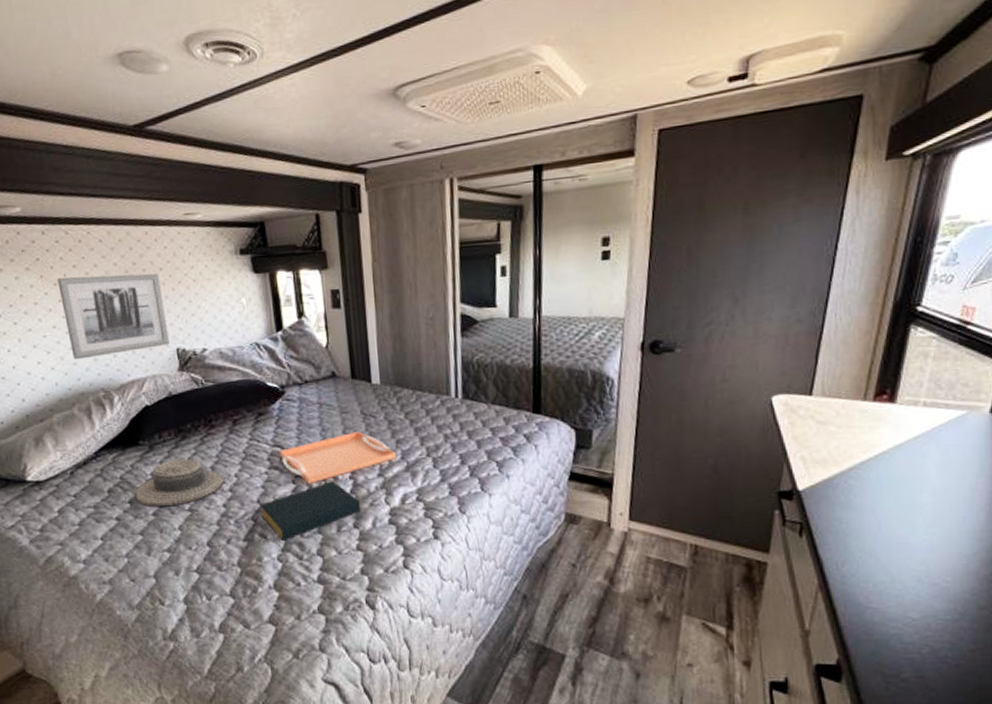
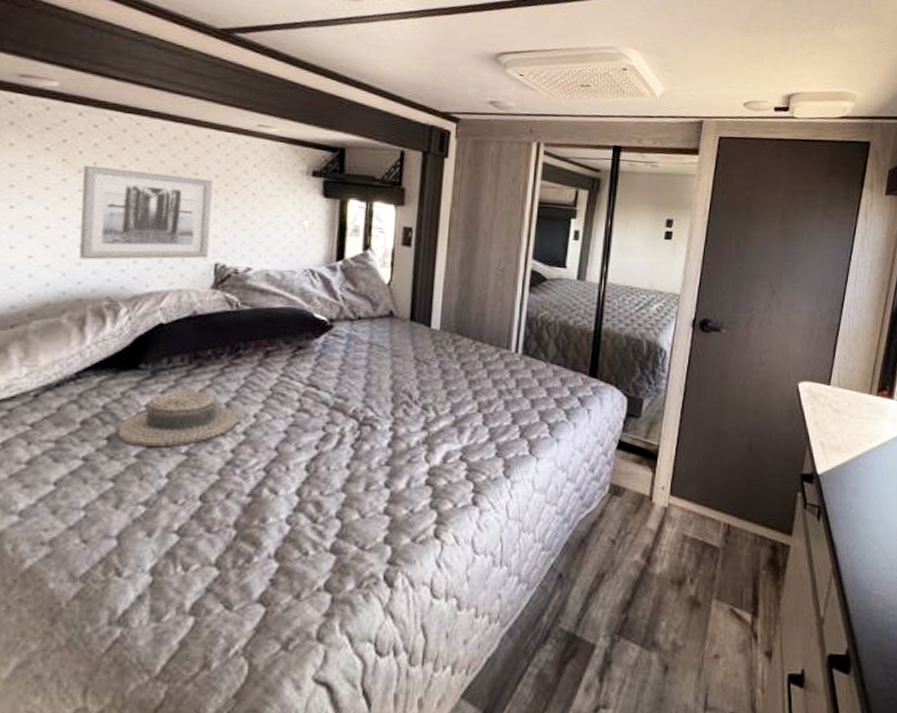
hardback book: present [259,481,360,542] -> none [277,431,396,500]
serving tray: present [280,431,396,484] -> none [313,377,445,432]

